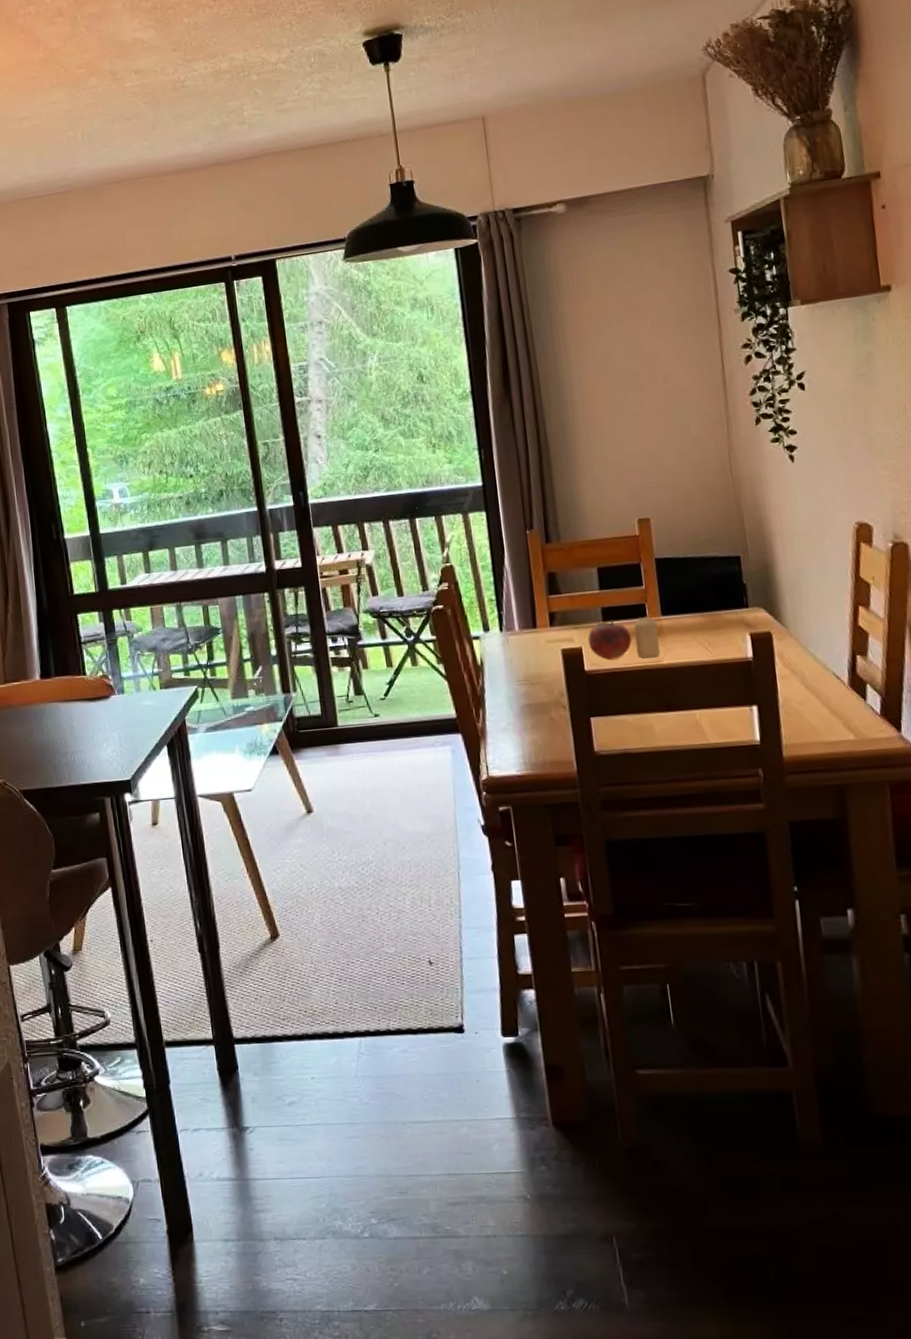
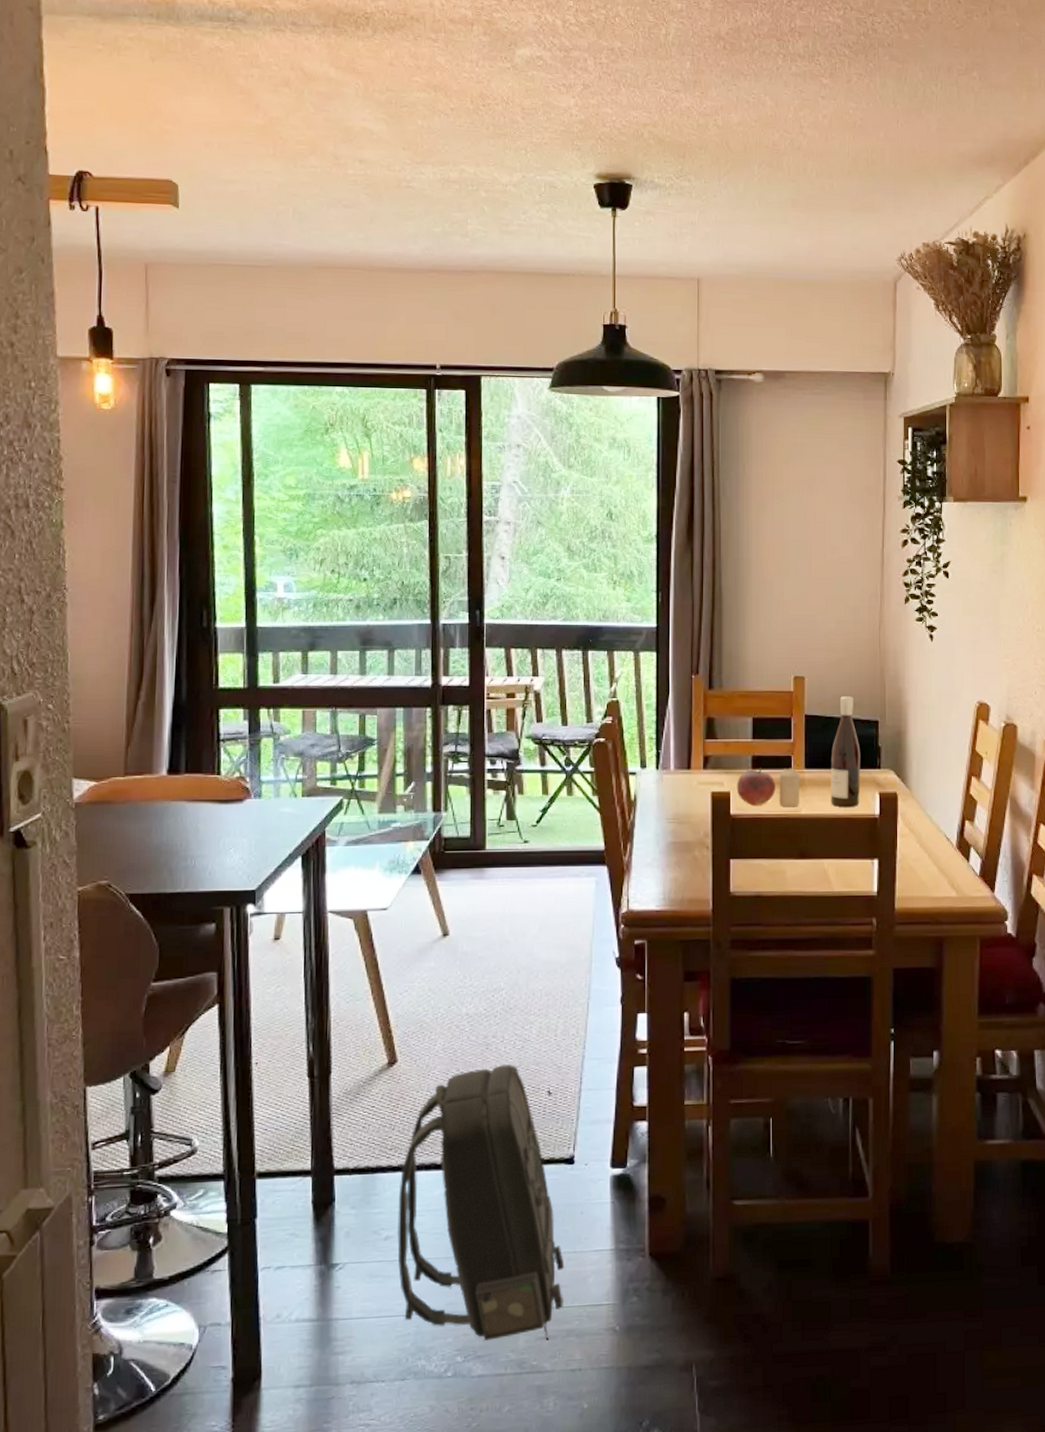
backpack: none [296,935,470,1206] -> present [397,1063,564,1340]
bottle: none [689,533,729,653] -> present [830,696,861,807]

